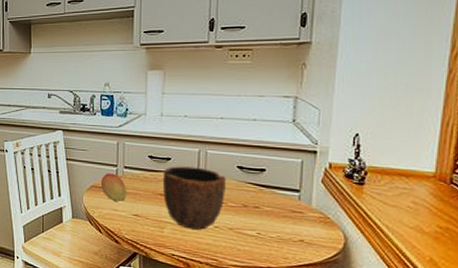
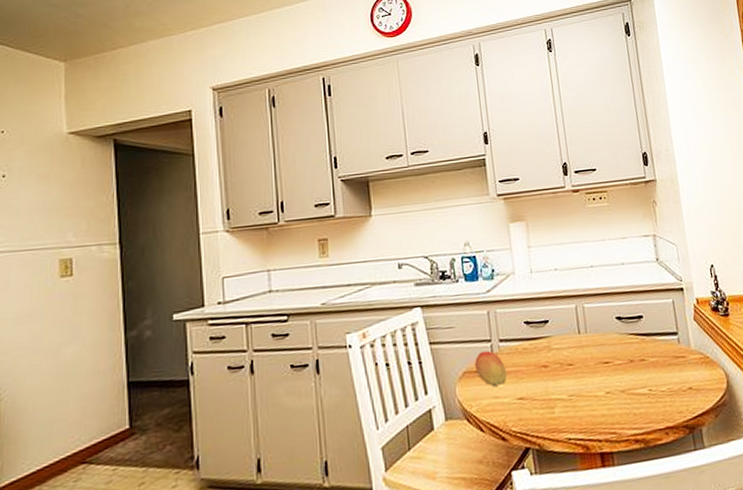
bowl: present [162,166,226,230] -> none [543,325,611,402]

